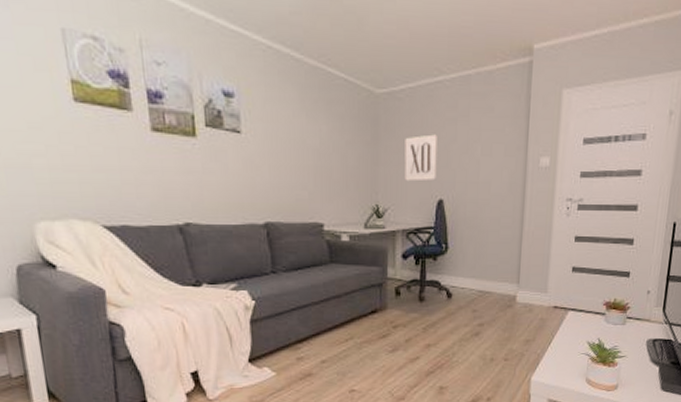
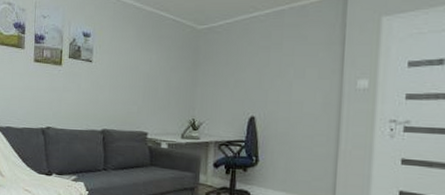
wall art: present [404,134,437,182] -> none [219,60,251,100]

